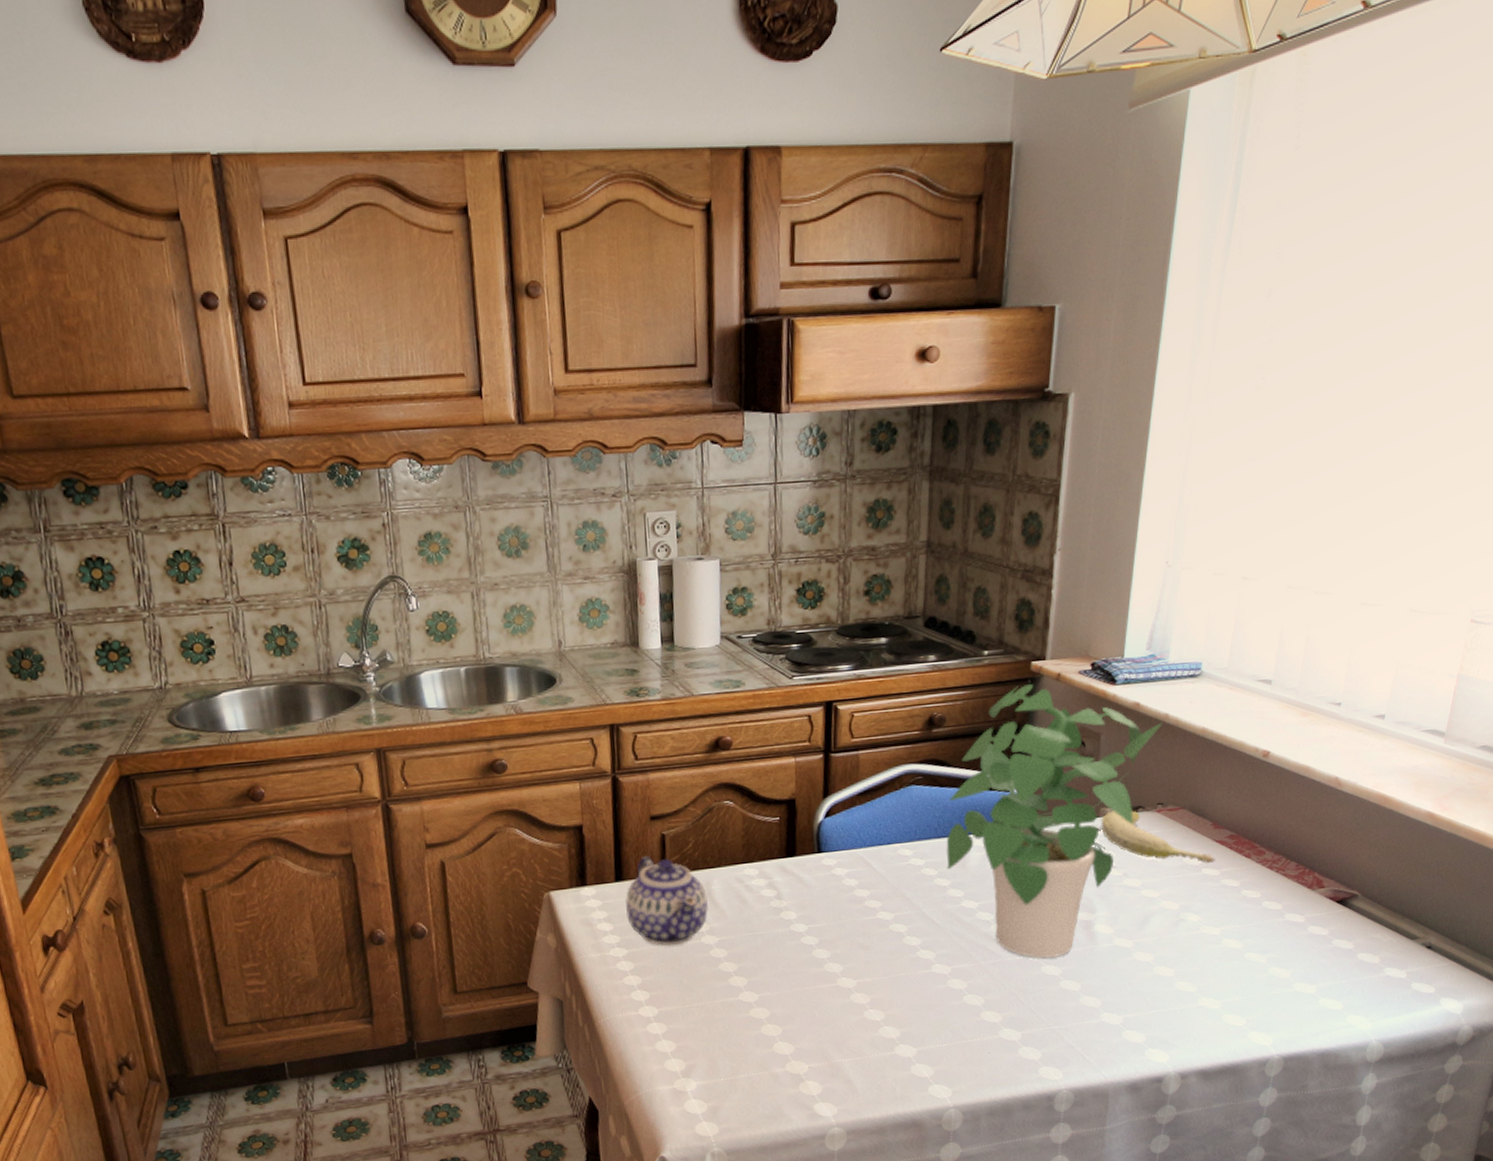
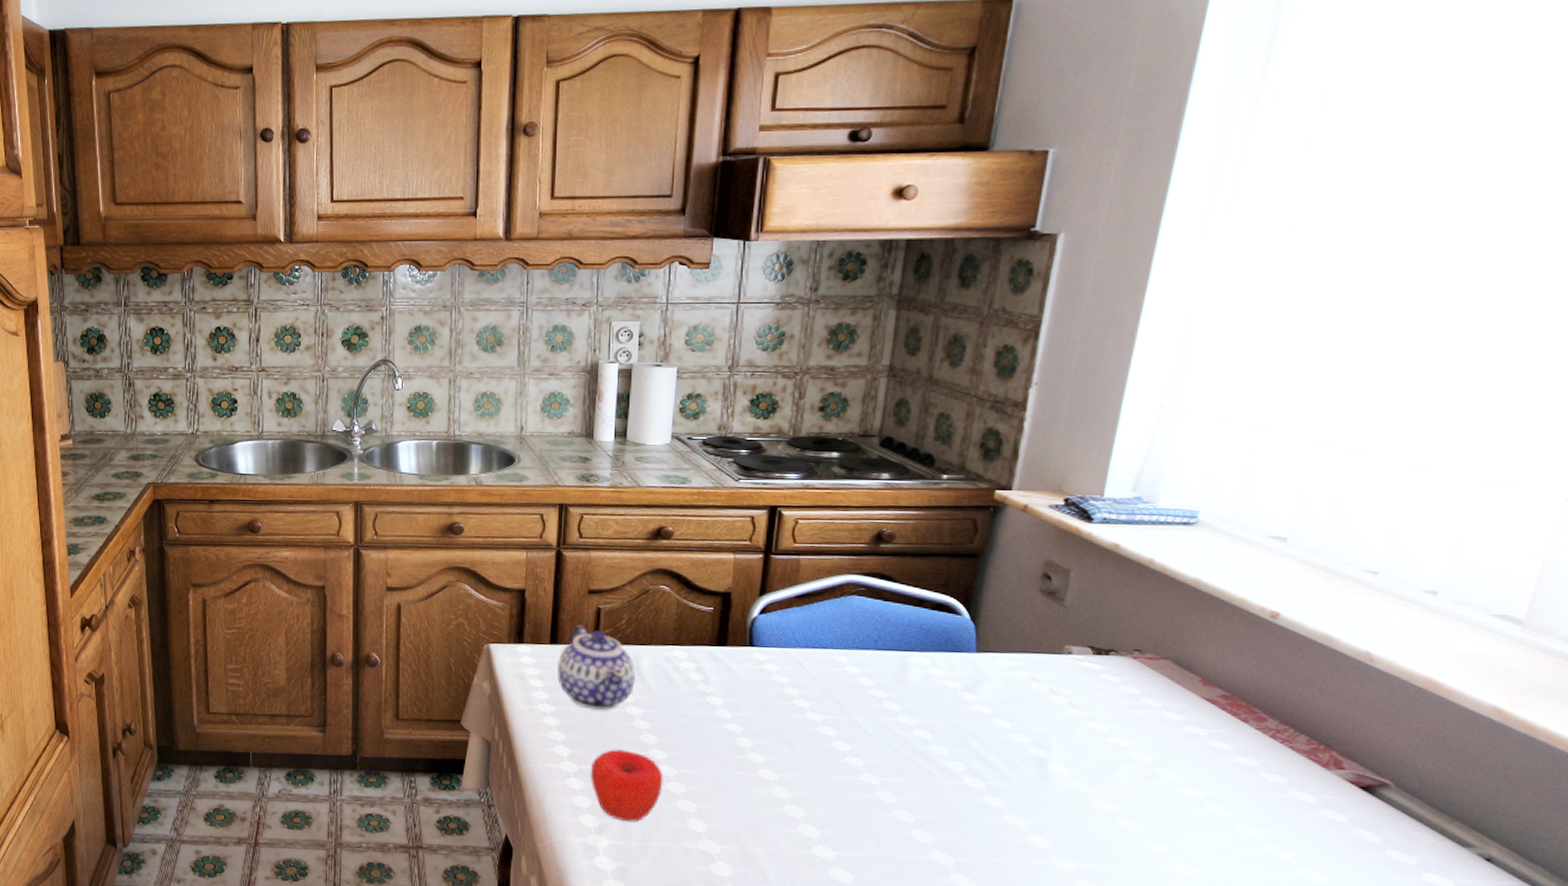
apple: none [671,982,746,1059] -> present [590,748,664,822]
potted plant: present [946,684,1163,959] -> none [884,512,1147,790]
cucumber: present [1101,810,1215,864] -> none [1064,648,1203,722]

